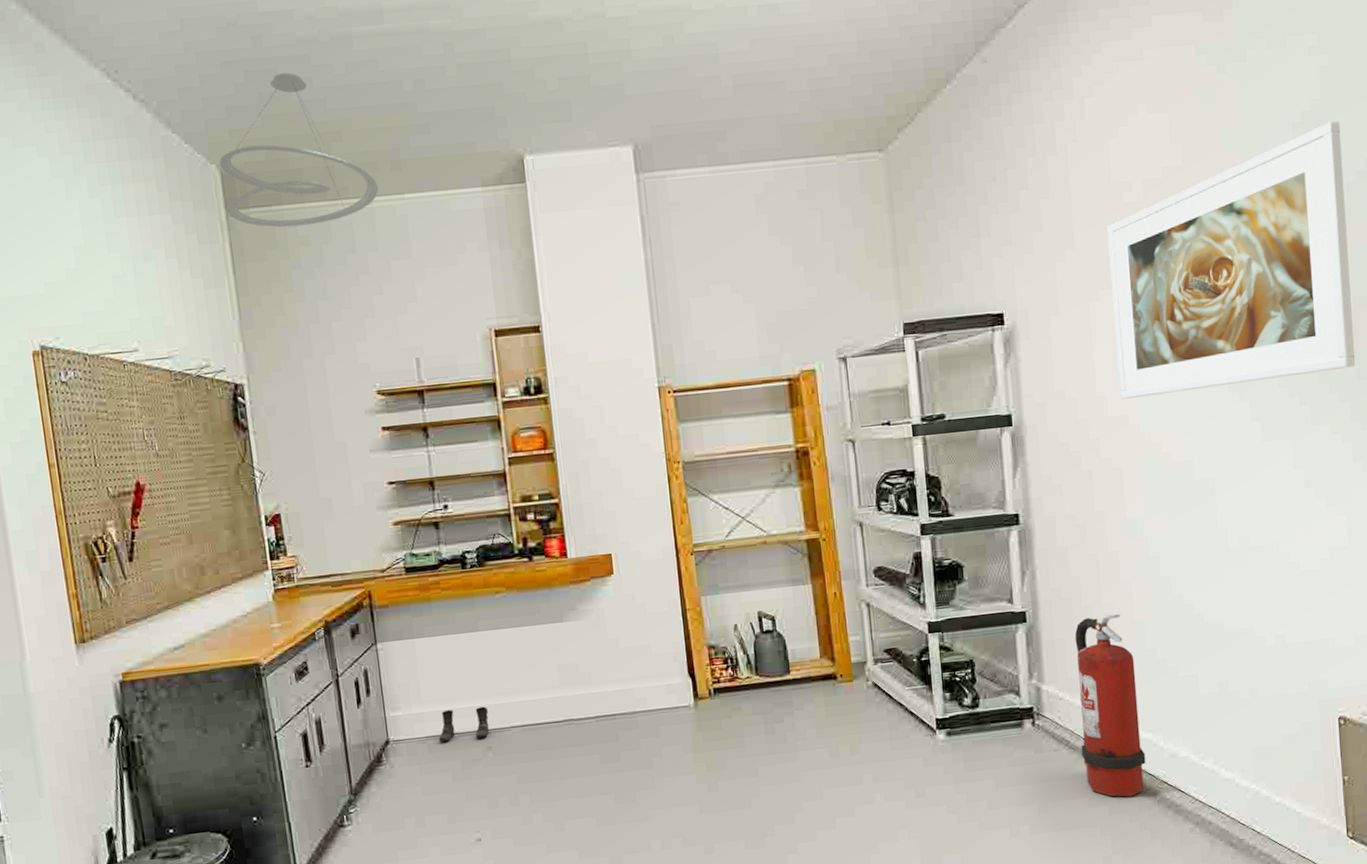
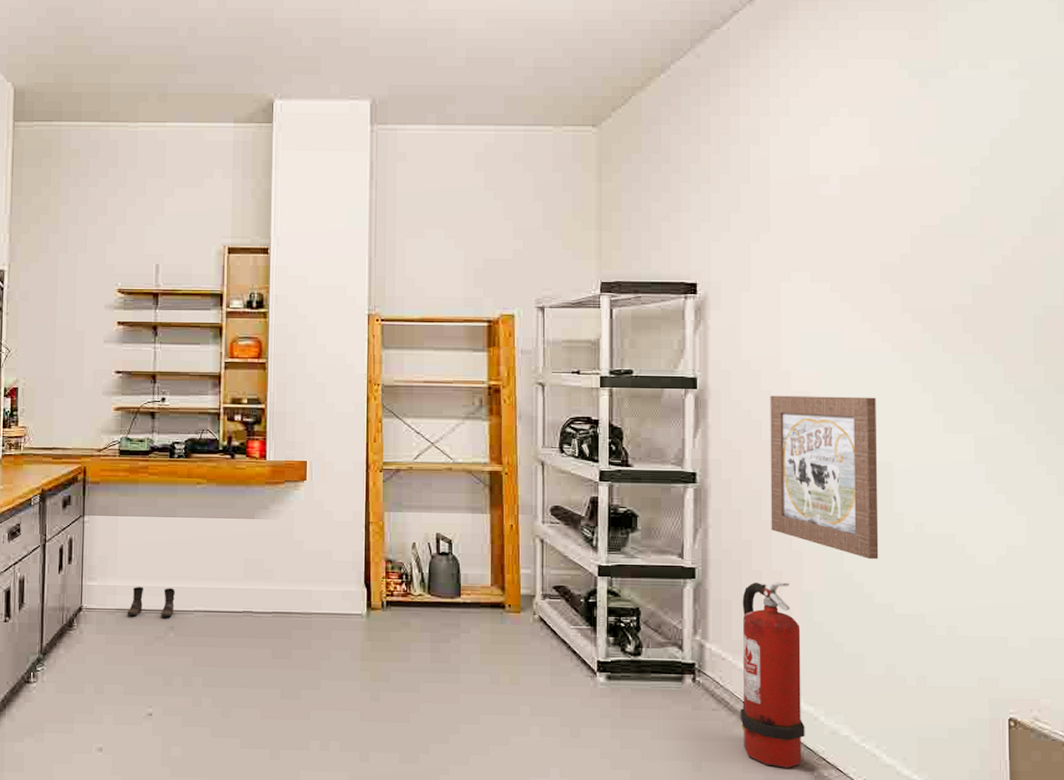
ceiling light fixture: present [219,73,379,228] -> none [14,12,145,141]
wall art: none [1087,413,1206,580] -> present [770,395,879,560]
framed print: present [1107,121,1356,399] -> none [803,140,1043,376]

